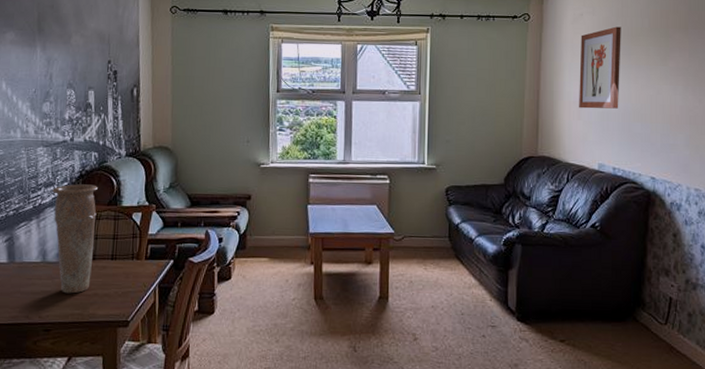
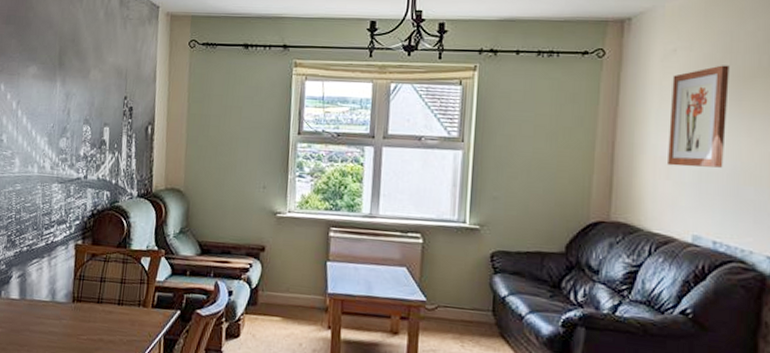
vase: present [52,184,99,294] -> none [64,223,109,337]

